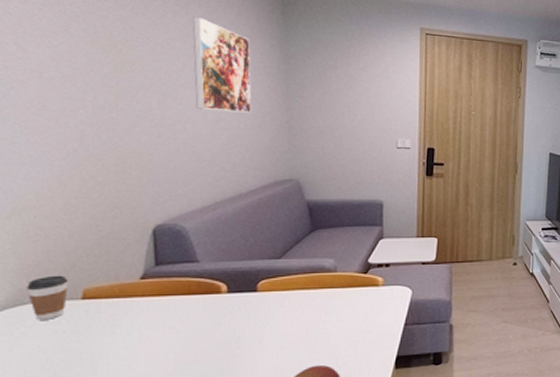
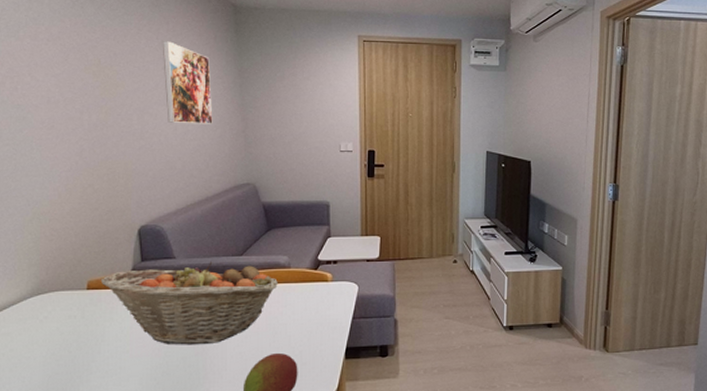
coffee cup: present [26,275,69,320] -> none [46,269,77,306]
fruit basket: none [100,264,323,361] -> present [100,261,279,345]

